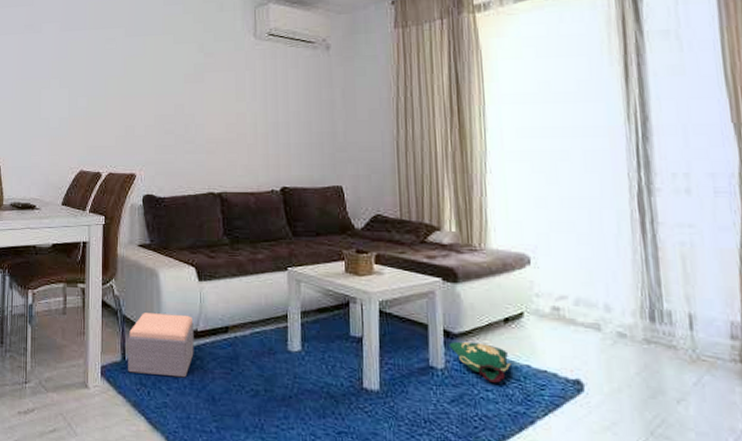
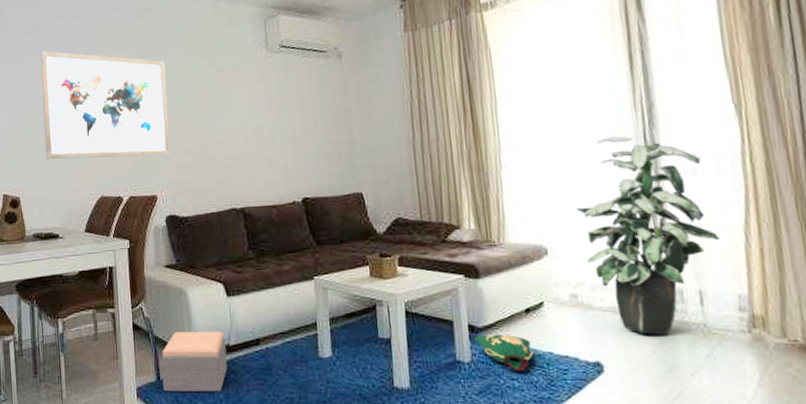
wall art: none [29,23,153,135] -> present [41,50,171,159]
indoor plant: none [562,148,714,359] -> present [576,136,721,336]

